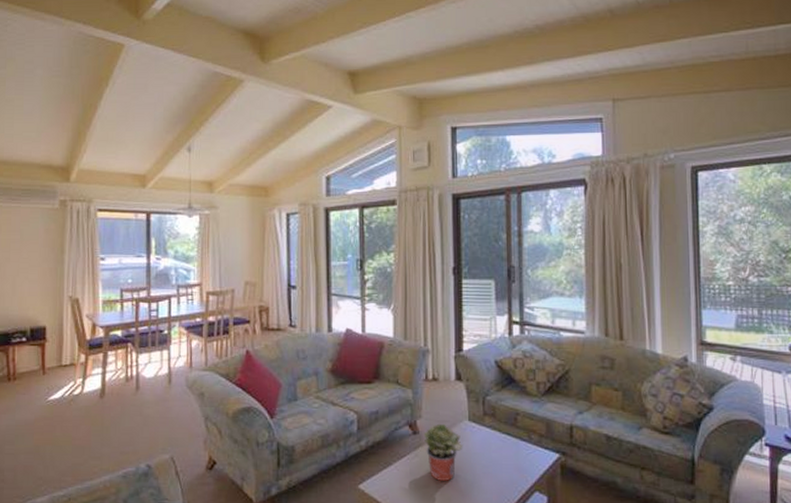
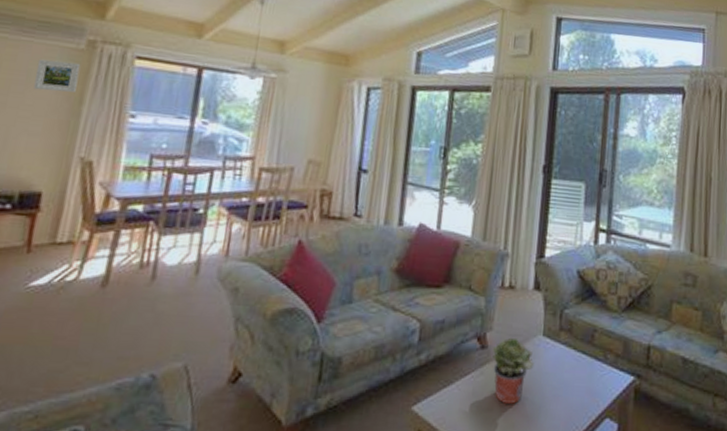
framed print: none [26,220,58,245] -> present [33,59,81,92]

